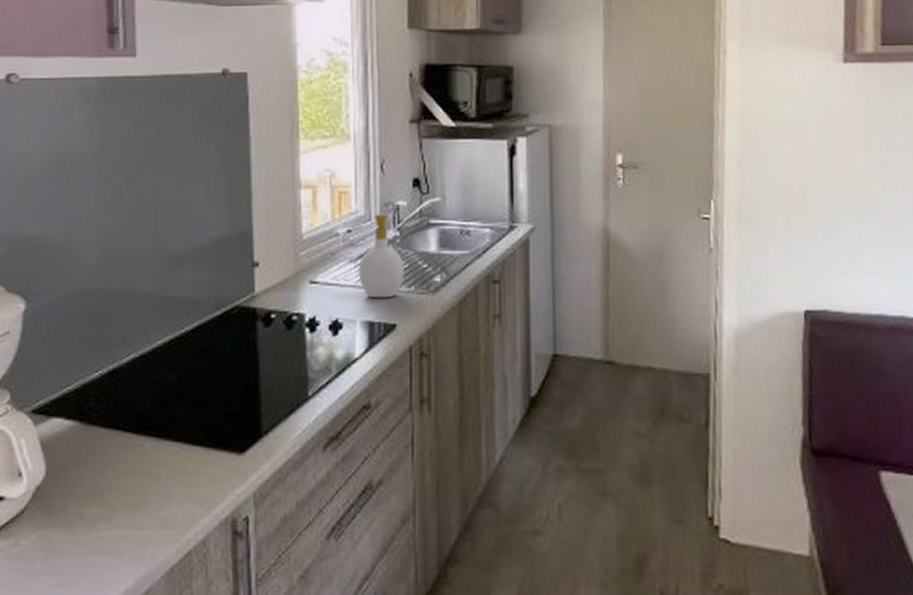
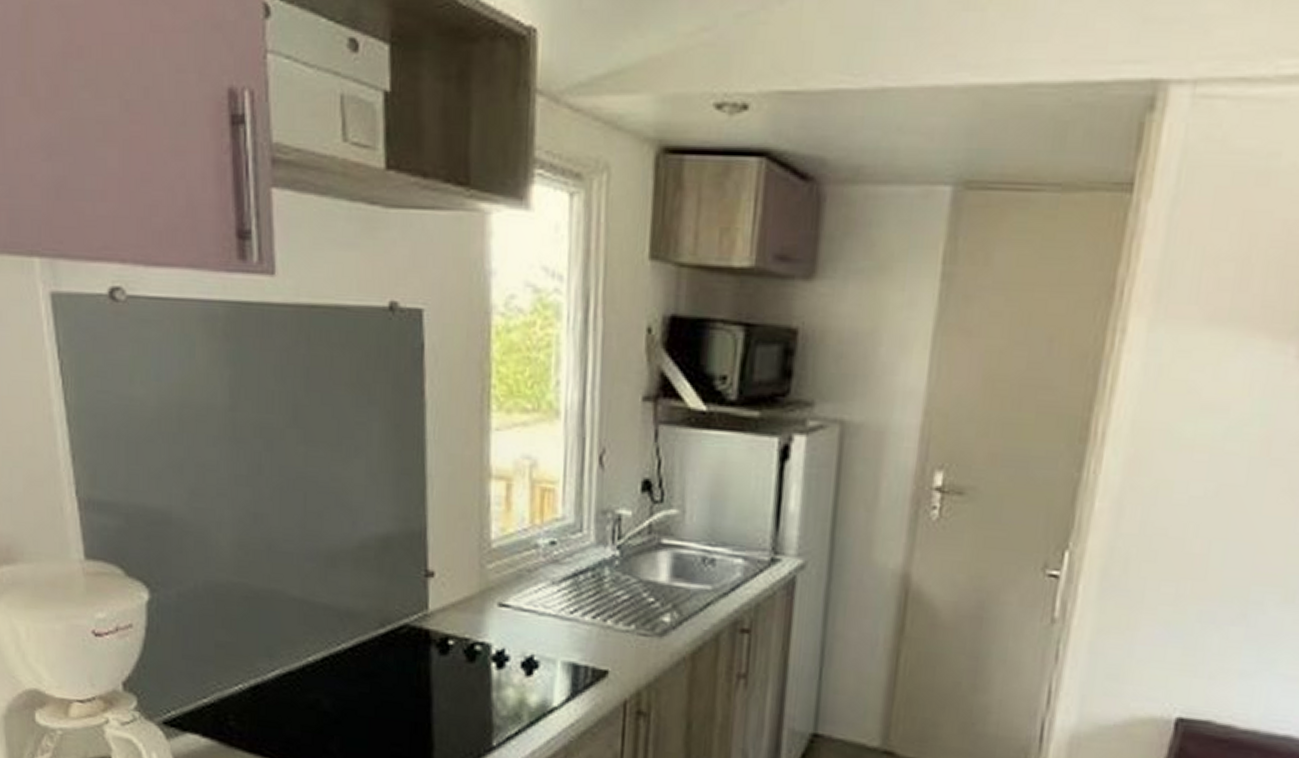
soap bottle: present [358,213,405,298] -> none [562,523,624,637]

